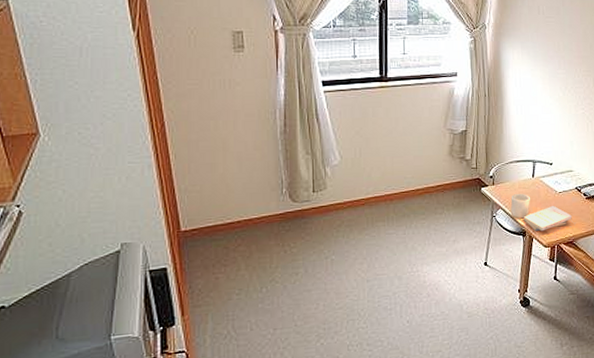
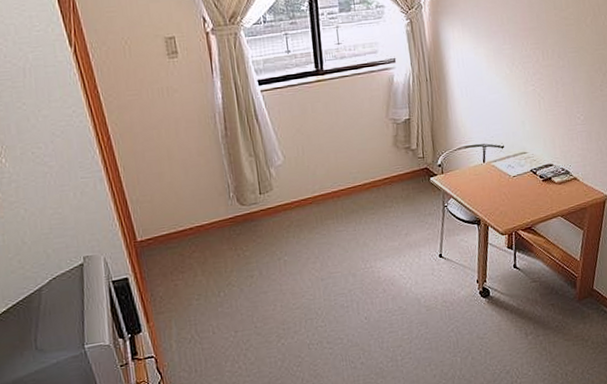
mug: present [510,193,531,219] -> none [462,180,484,207]
books: present [523,205,572,232] -> none [476,190,529,219]

